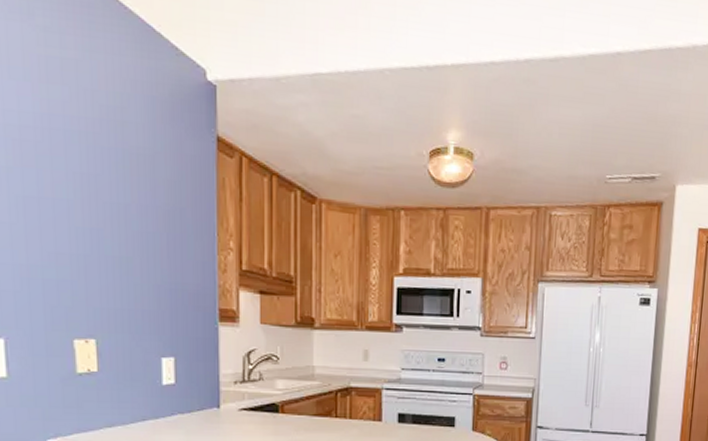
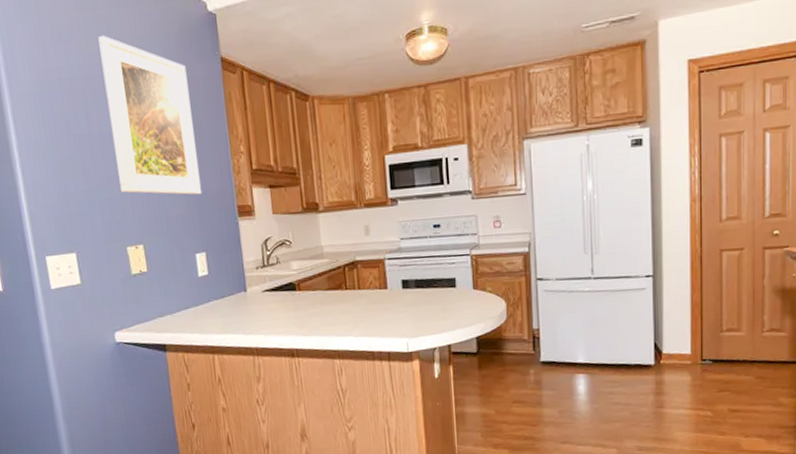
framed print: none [63,81,178,290] -> present [98,35,203,195]

